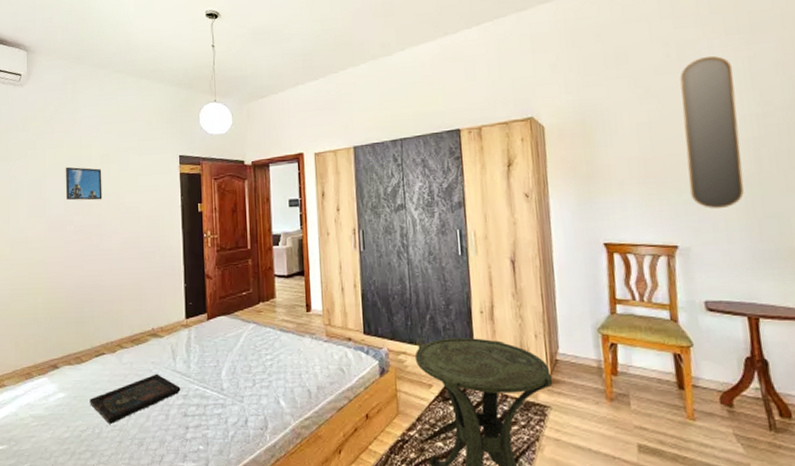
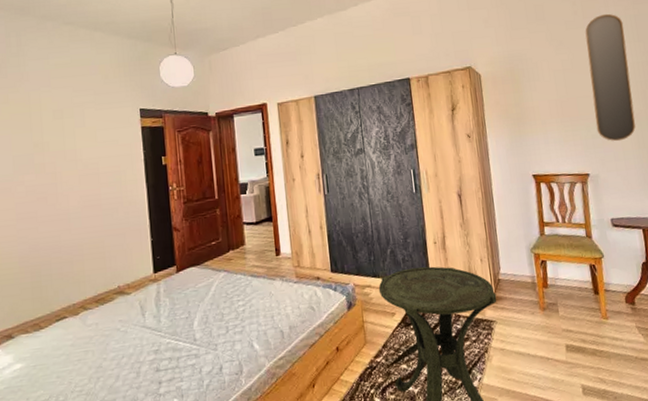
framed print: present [65,166,103,201] -> none [12,124,57,160]
tray: present [90,373,181,424] -> none [51,331,152,390]

